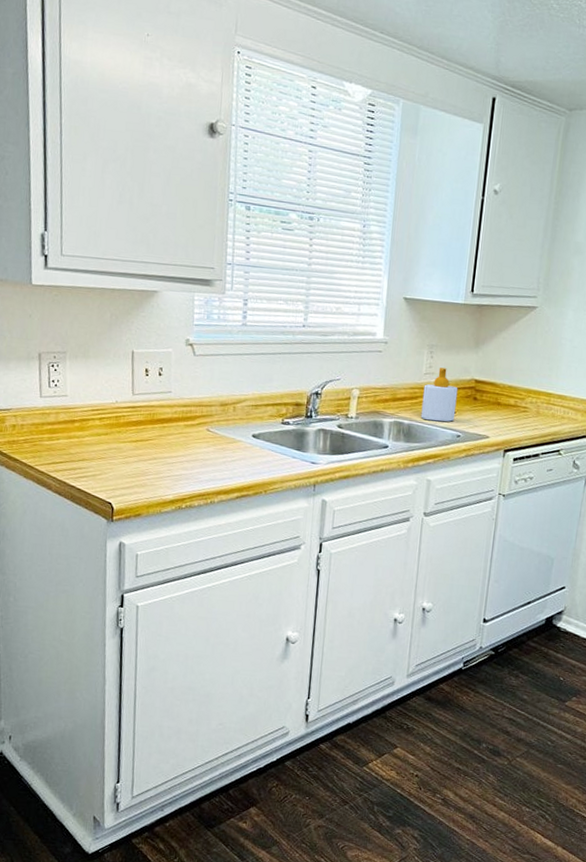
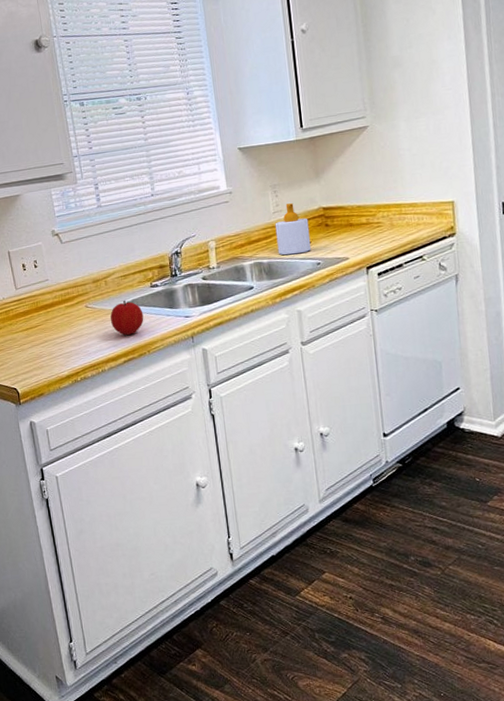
fruit: none [231,431,268,470] -> present [110,300,144,335]

